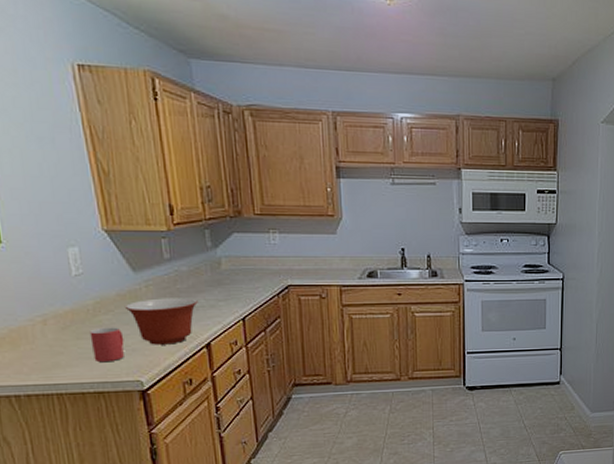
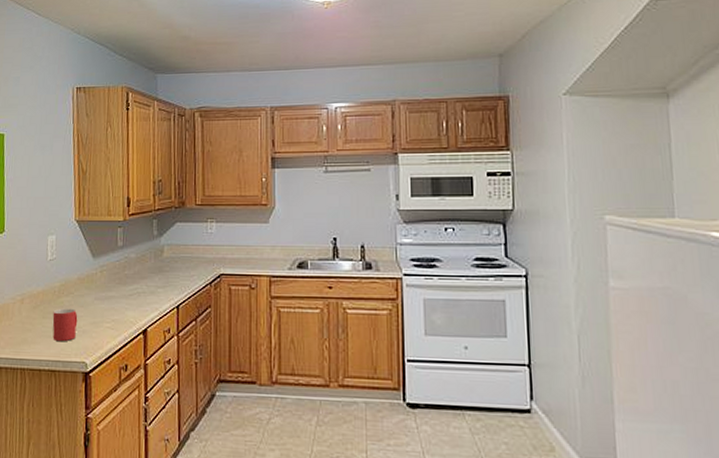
mixing bowl: present [124,298,198,345] -> none [82,283,141,329]

